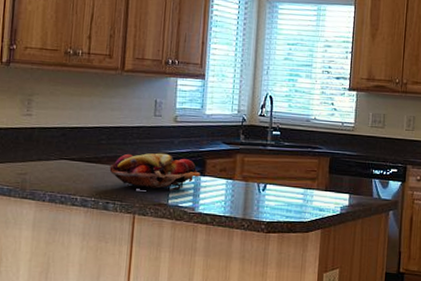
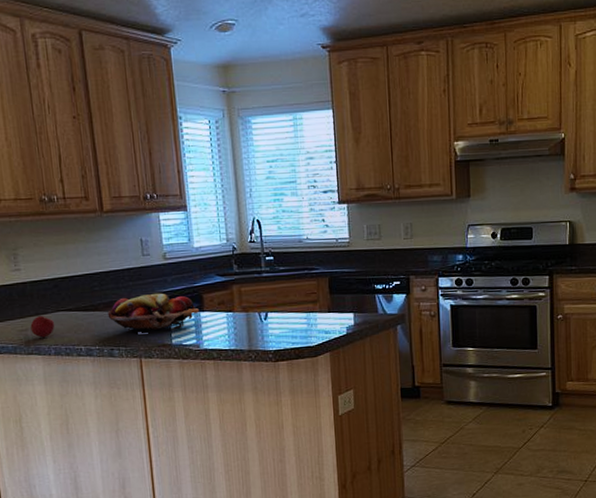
apple: none [30,161,56,184] -> present [30,315,55,338]

